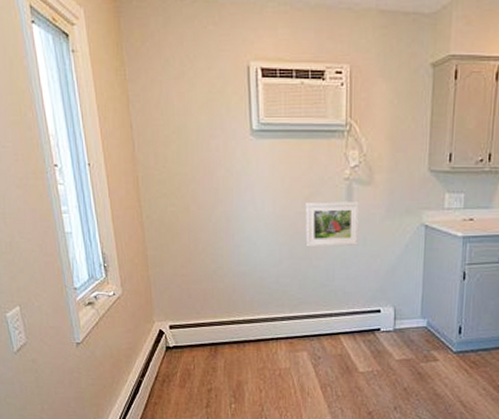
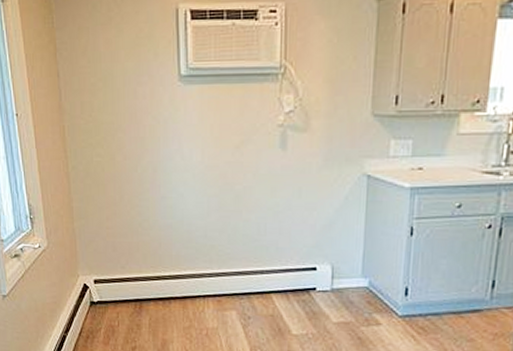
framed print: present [305,202,359,248] -> none [235,150,294,199]

